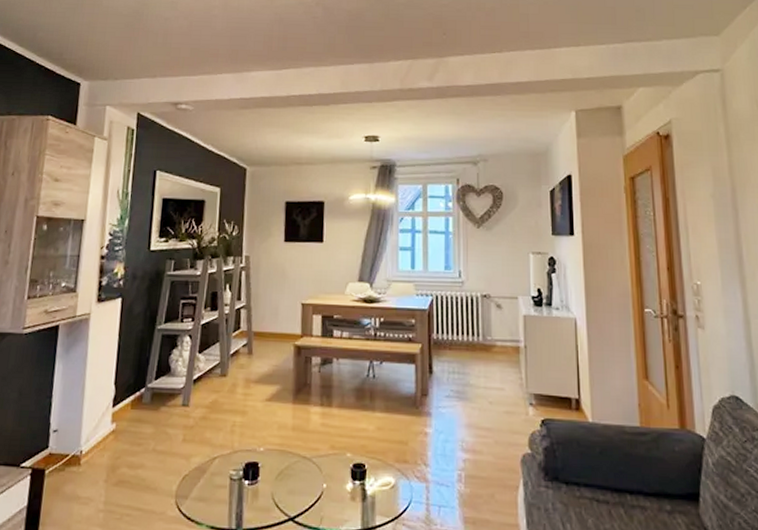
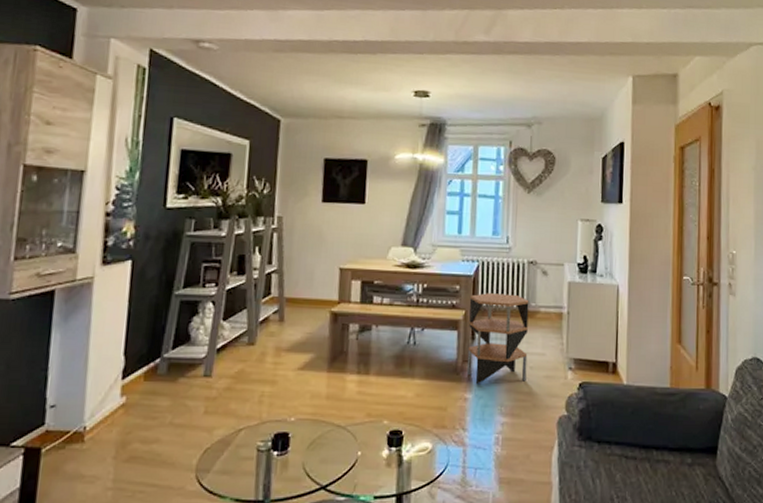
side table: none [425,327,486,419] -> present [467,293,529,385]

